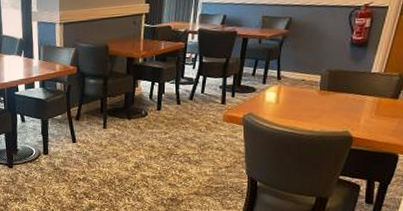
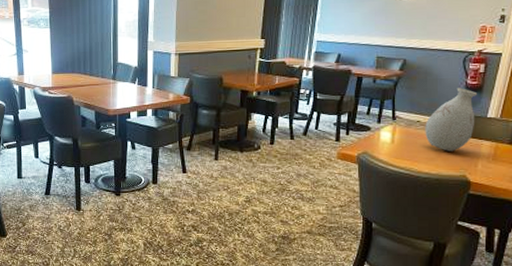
vase: none [309,44,363,109] -> present [425,88,478,151]

